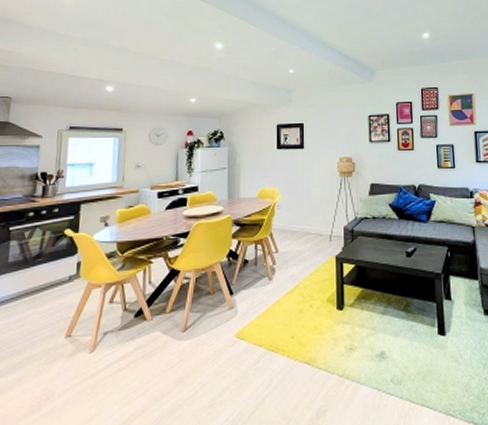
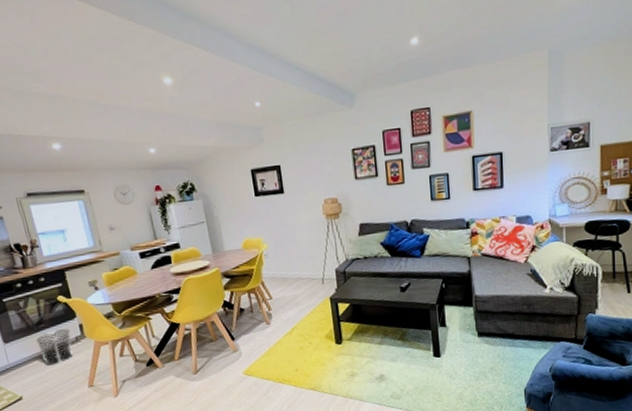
waste bin: none [27,266,66,308] -> present [36,329,73,367]

